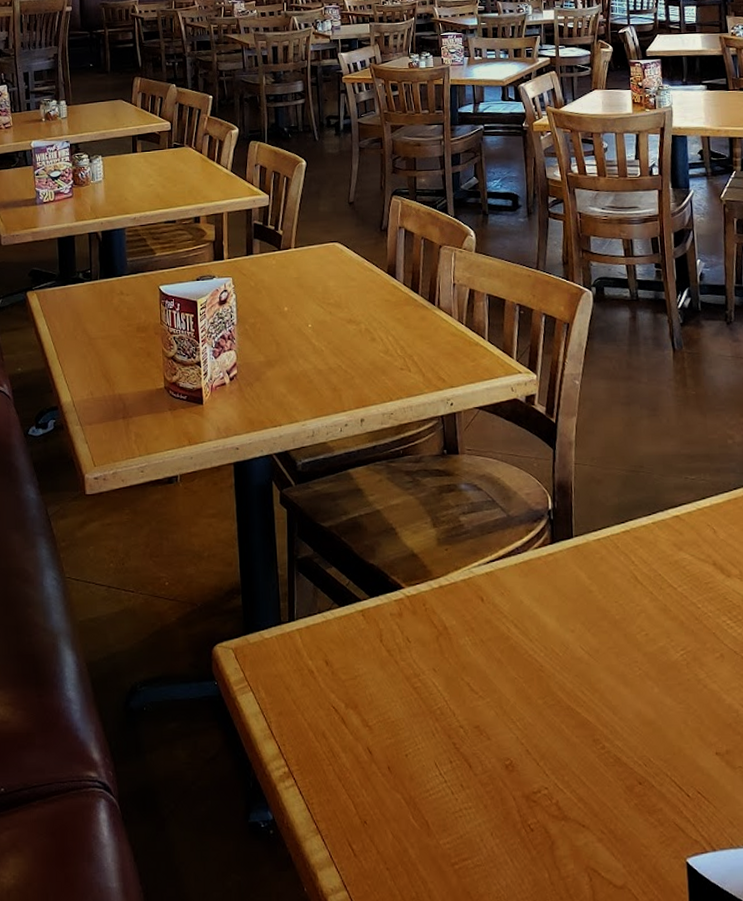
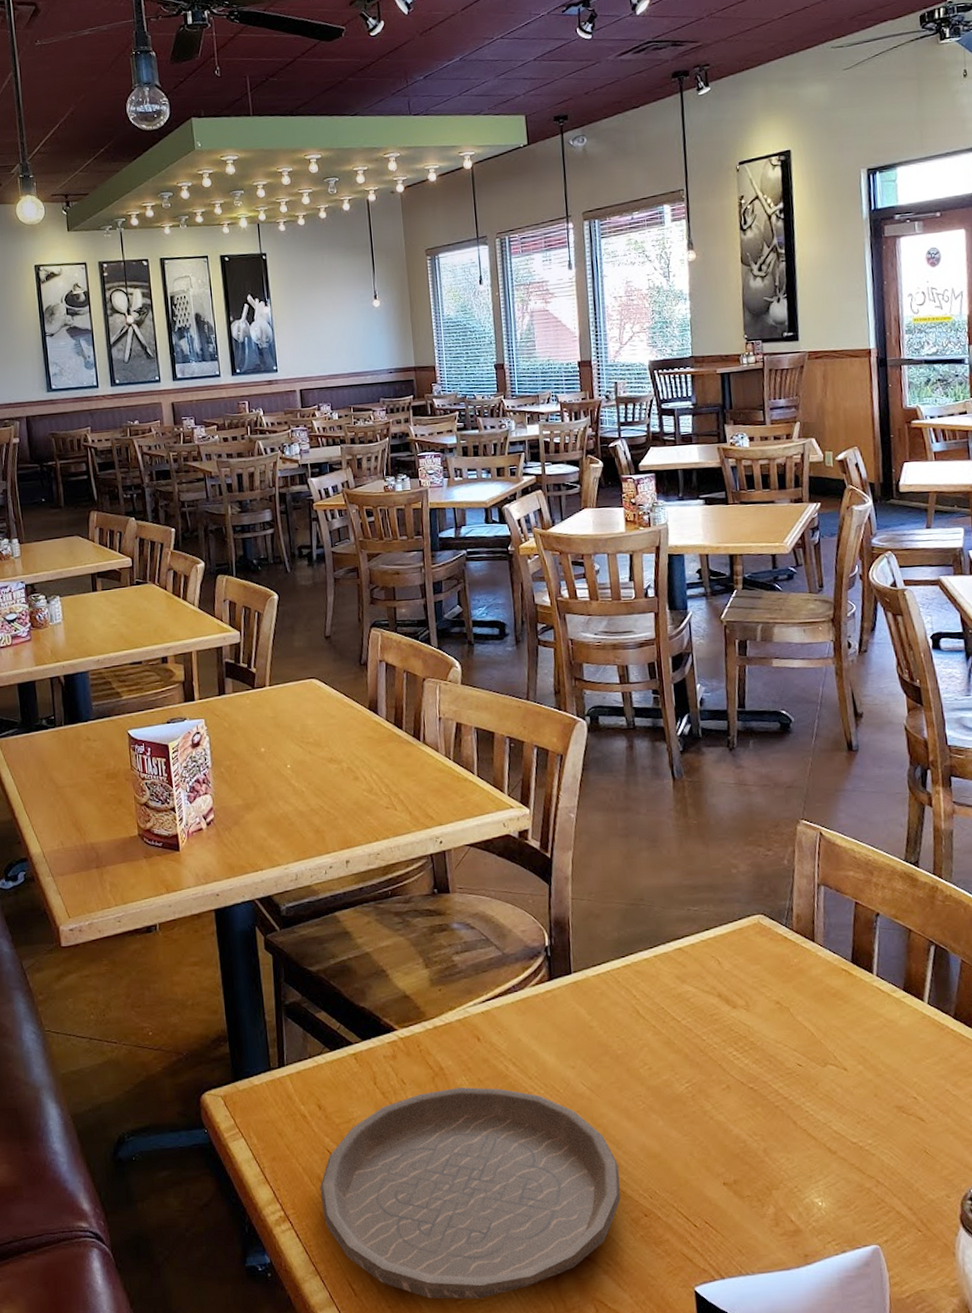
plate: none [324,647,616,864] -> present [320,1087,621,1299]

